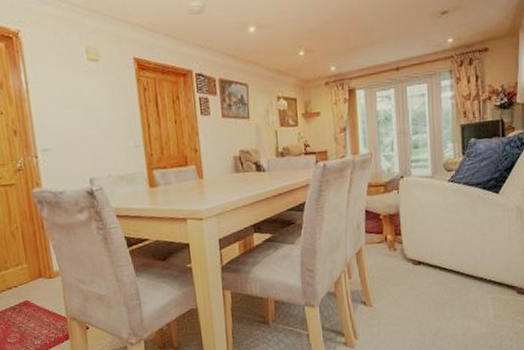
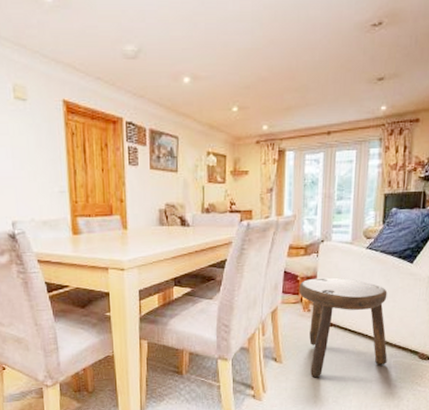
stool: none [382,213,483,321] -> present [299,277,388,378]

